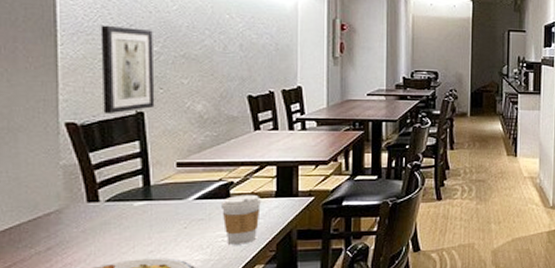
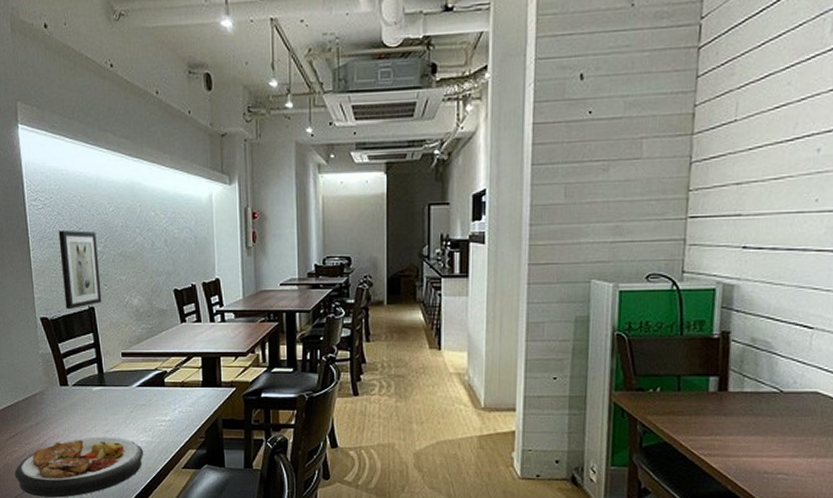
coffee cup: present [222,194,261,245] -> none [158,383,190,430]

